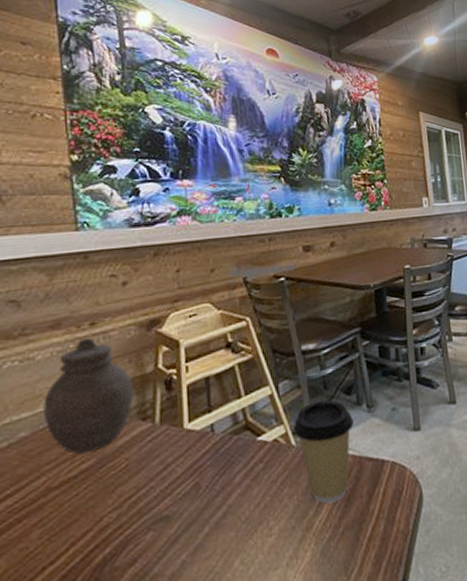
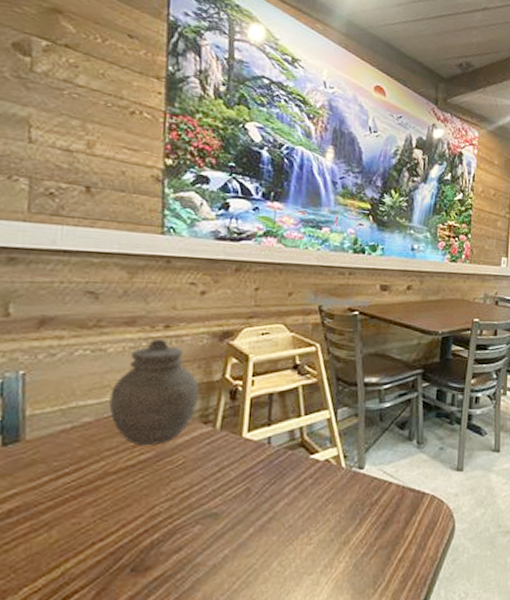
coffee cup: present [293,399,354,504] -> none [345,431,403,524]

